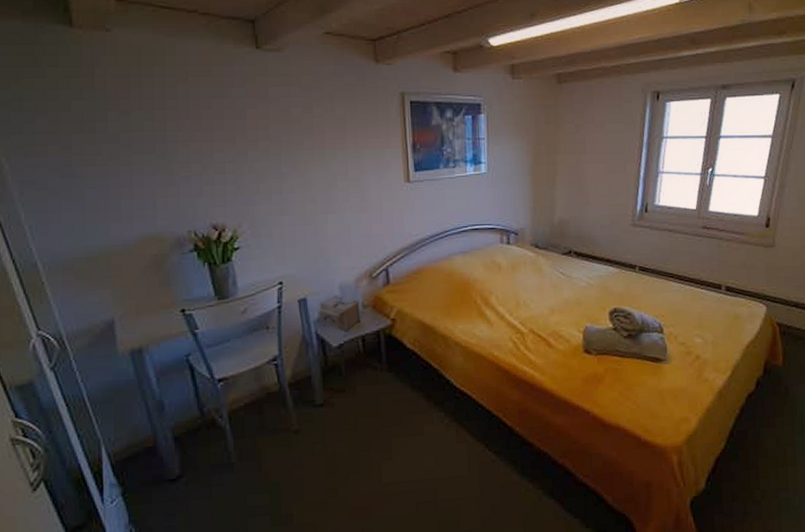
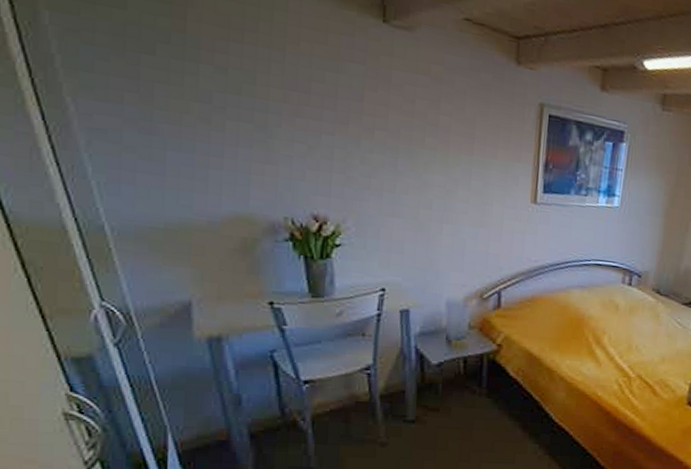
decorative box: present [319,296,361,332] -> none [421,312,465,351]

